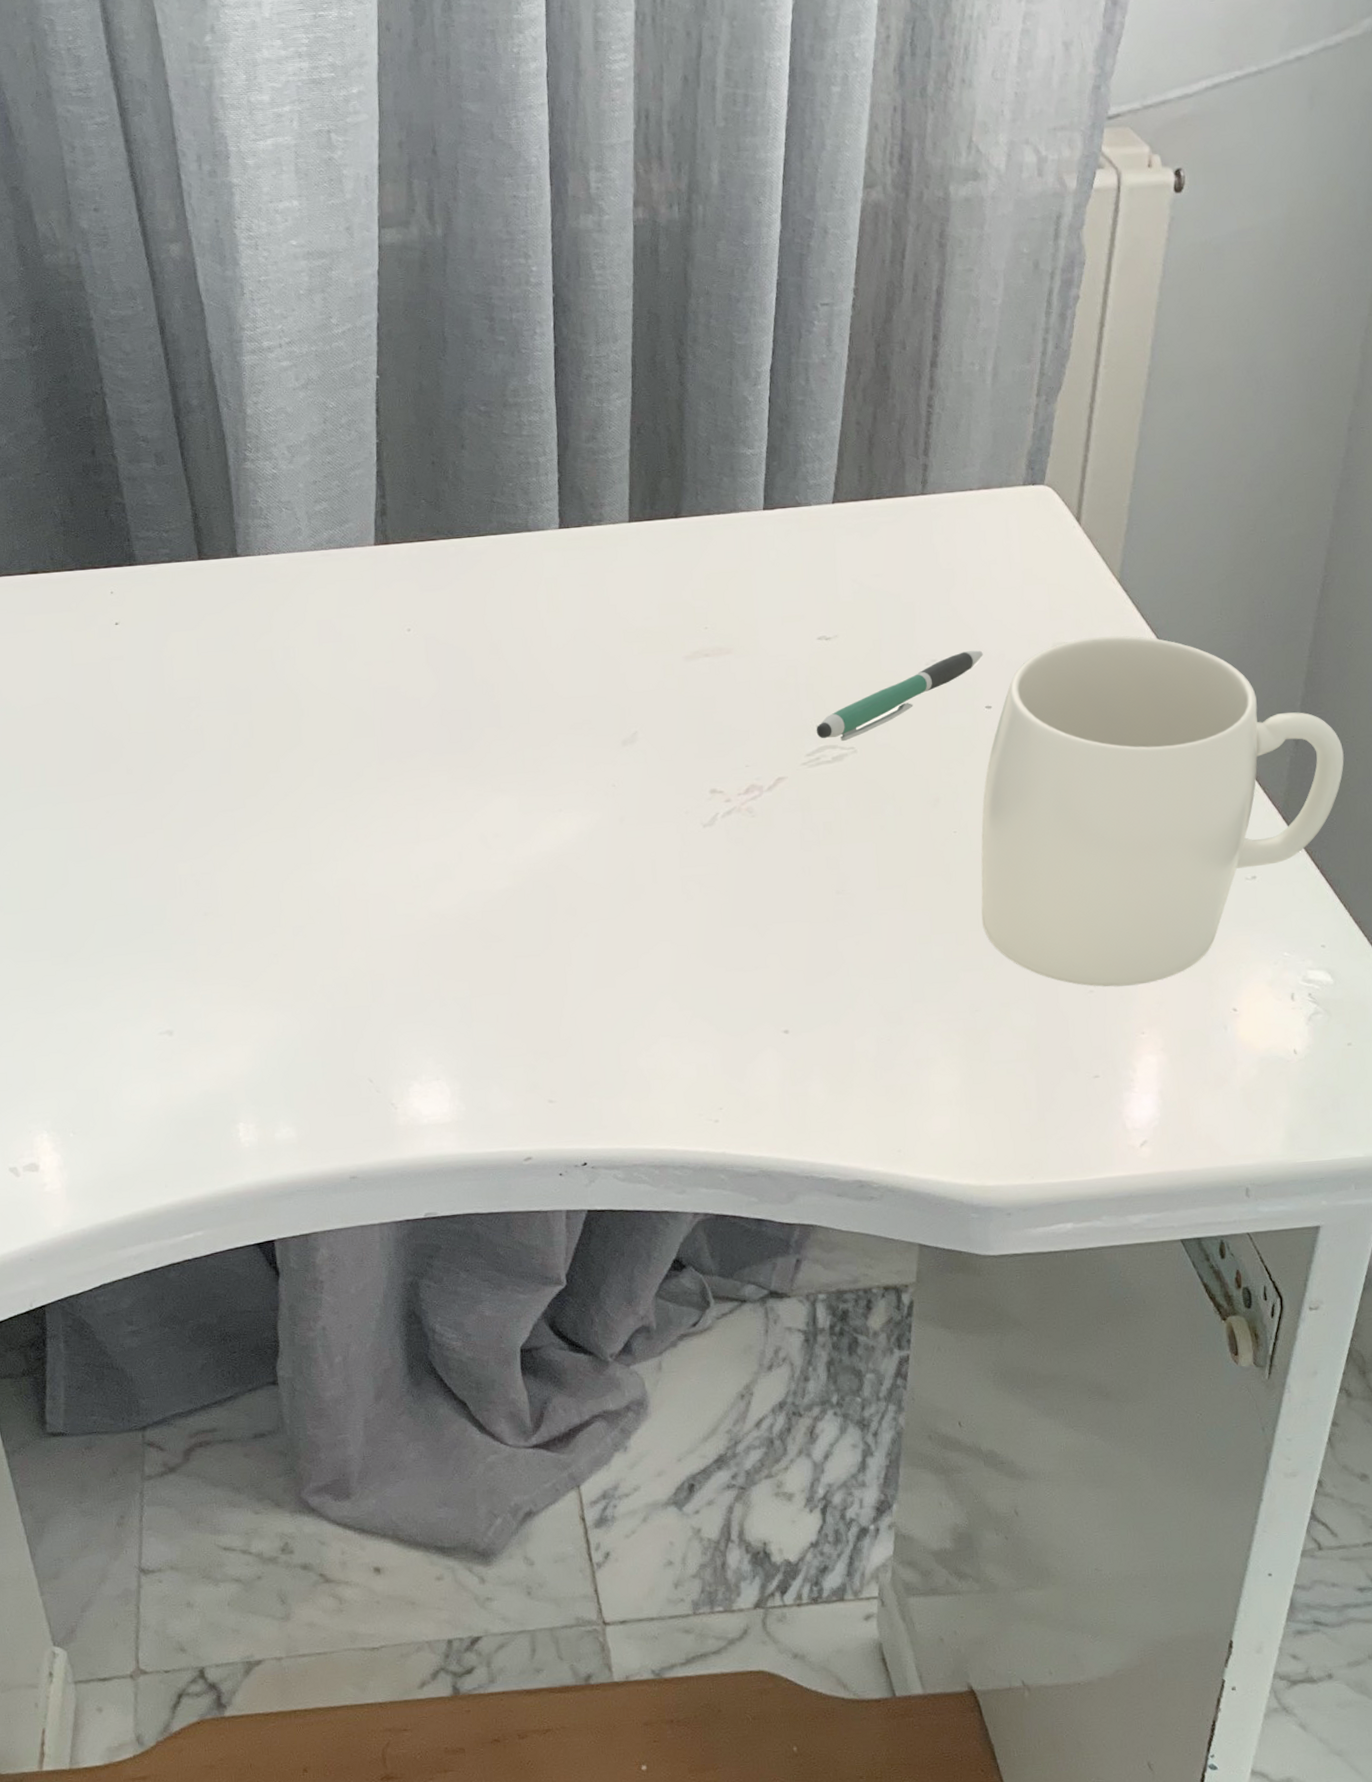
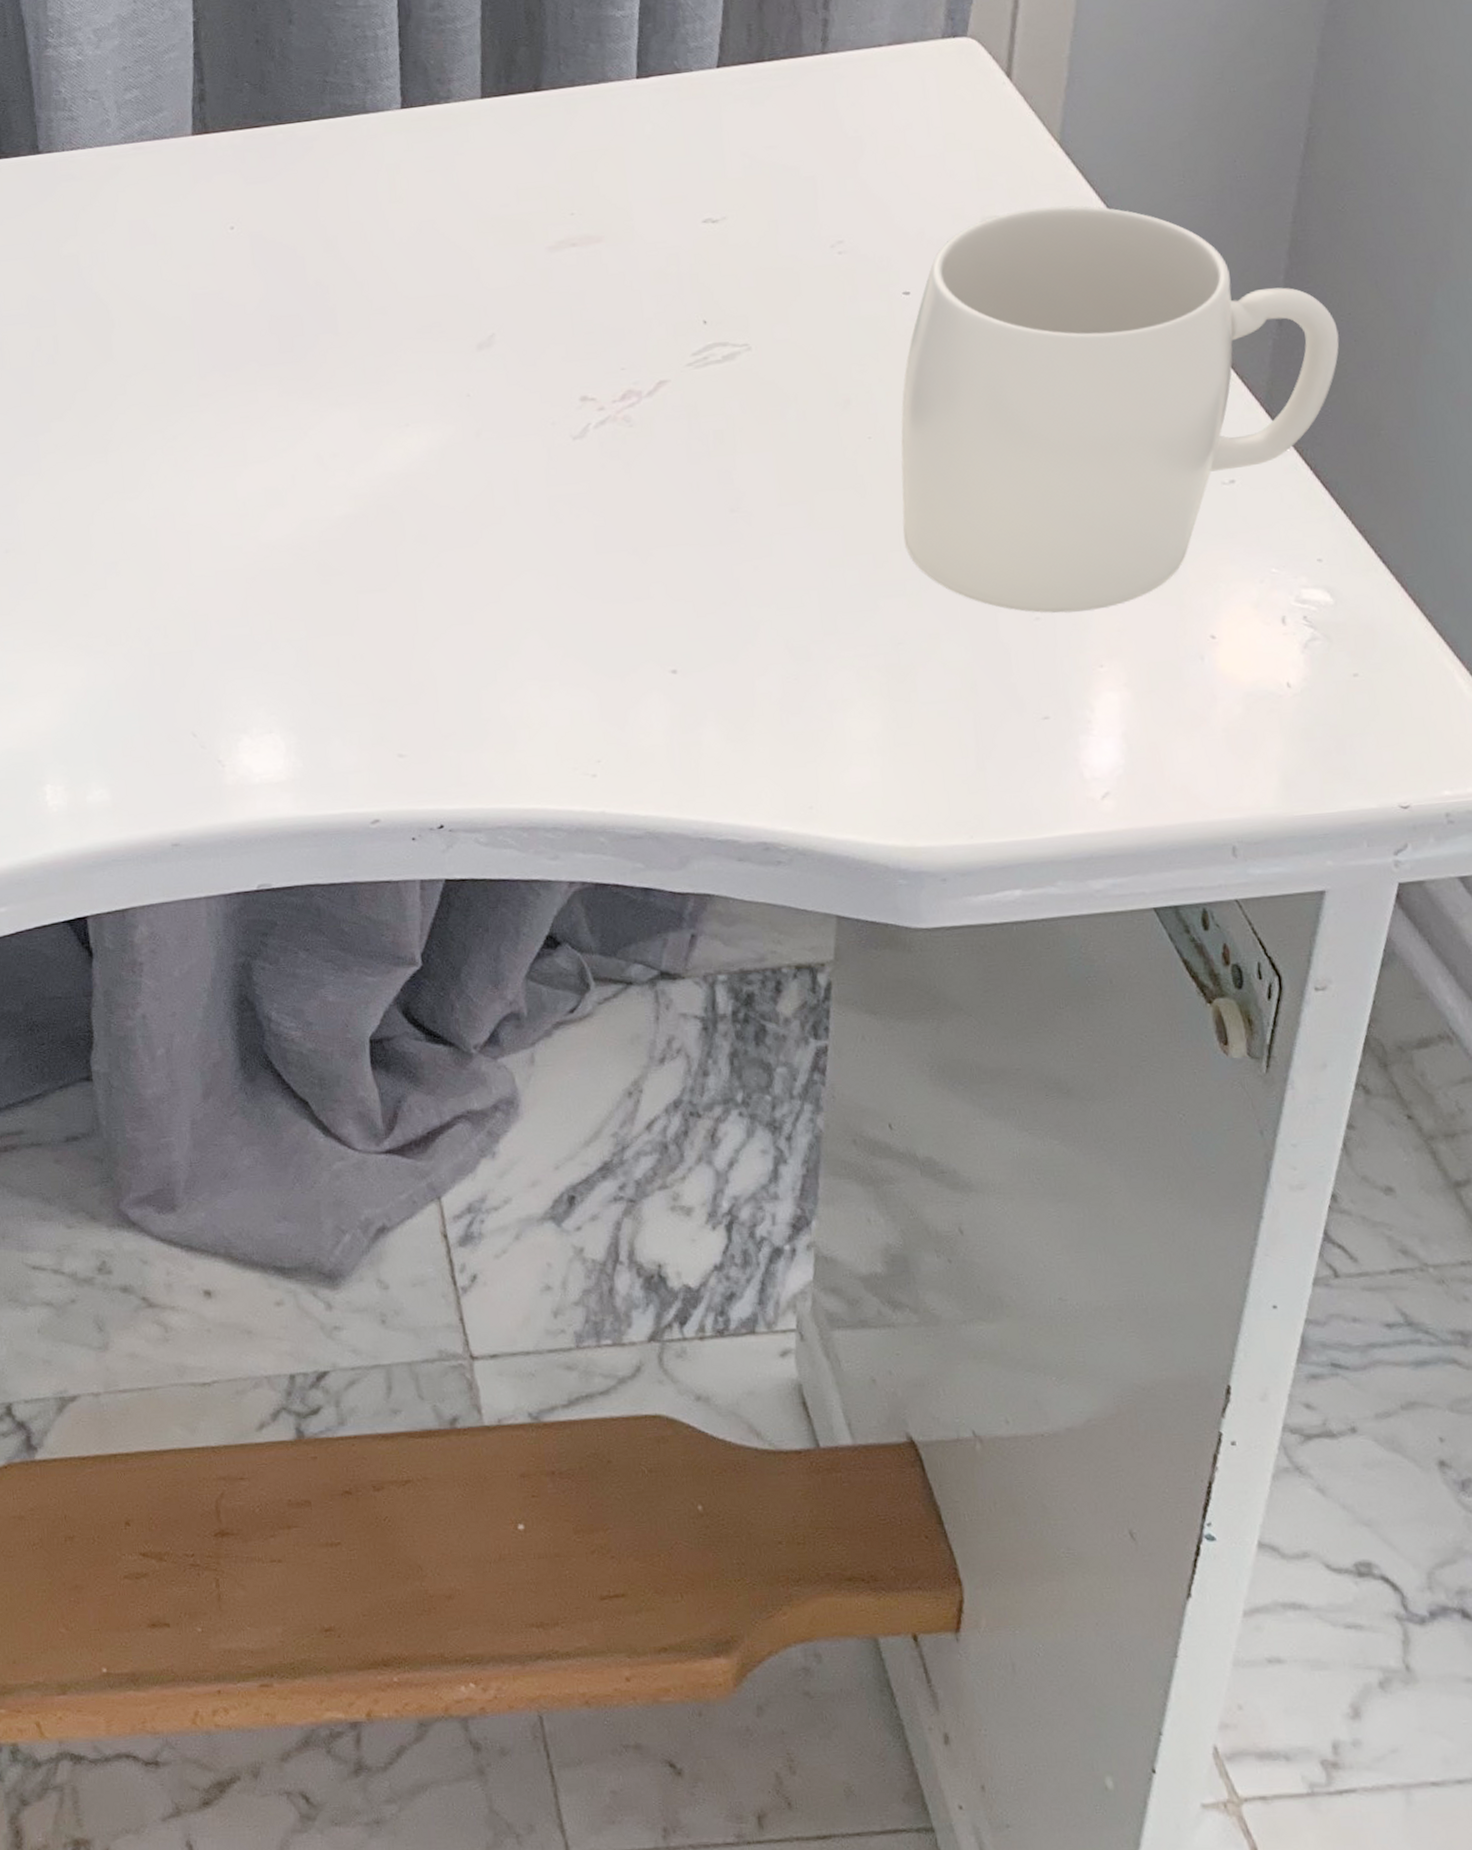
pen: present [816,650,983,742] -> none [702,228,899,338]

